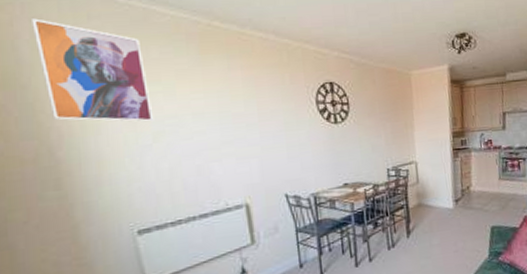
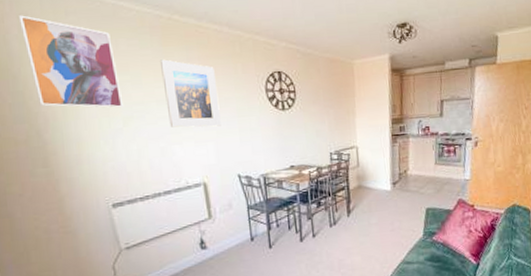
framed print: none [196,68,266,143] -> present [159,59,221,128]

